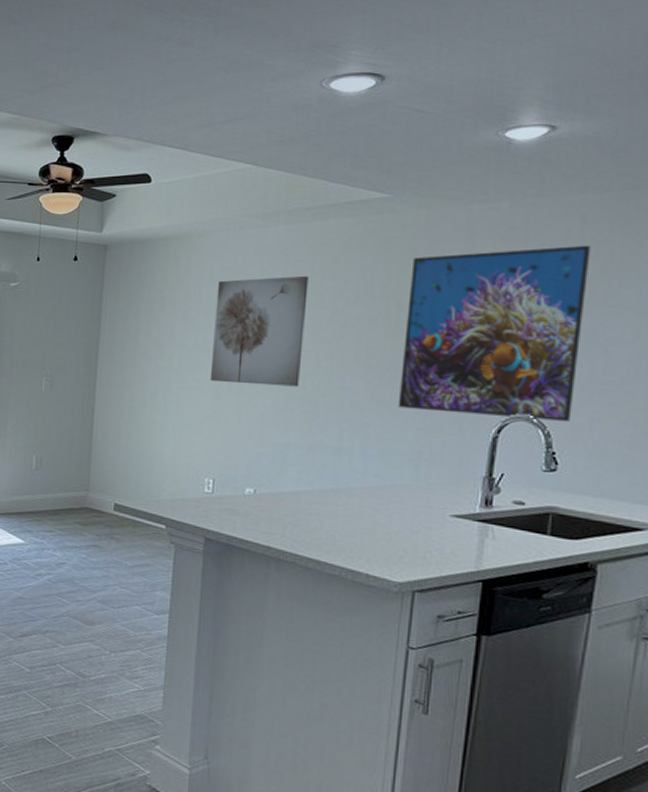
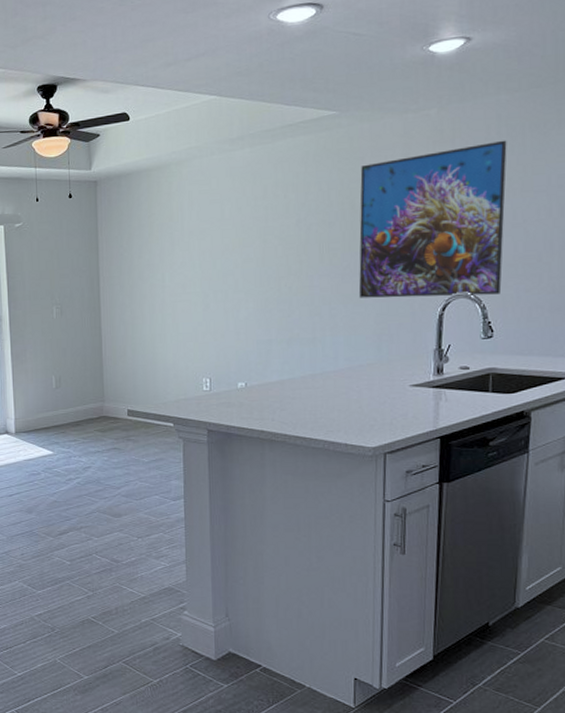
wall art: present [209,275,309,387] -> none [196,191,275,293]

